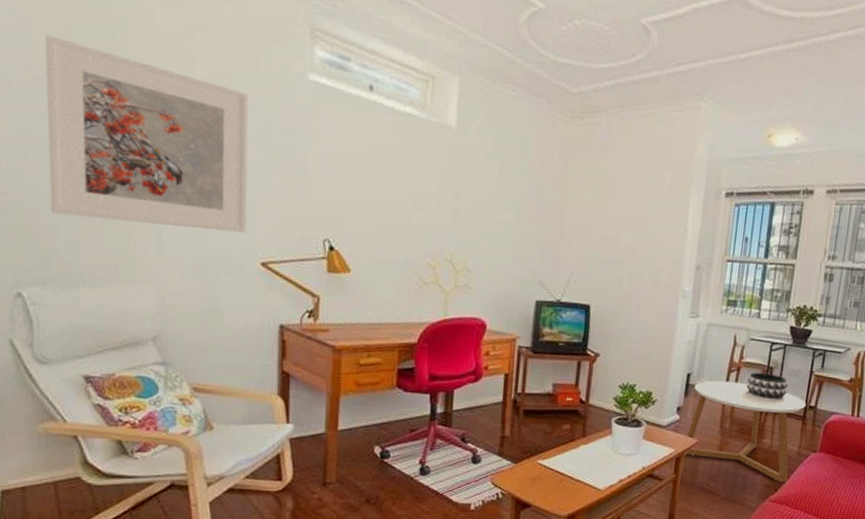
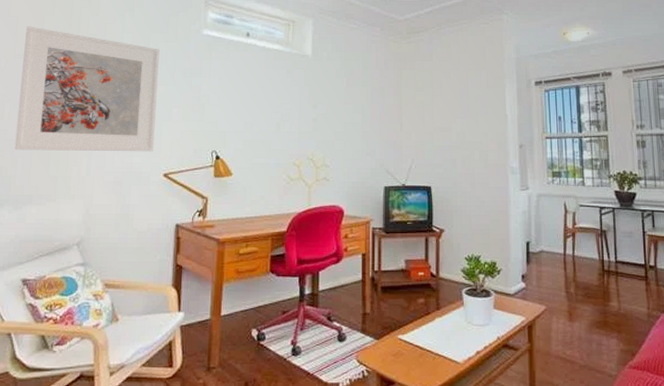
coffee table: present [684,380,806,483] -> none [534,247,646,347]
decorative bowl: present [746,372,788,399] -> none [583,236,624,261]

